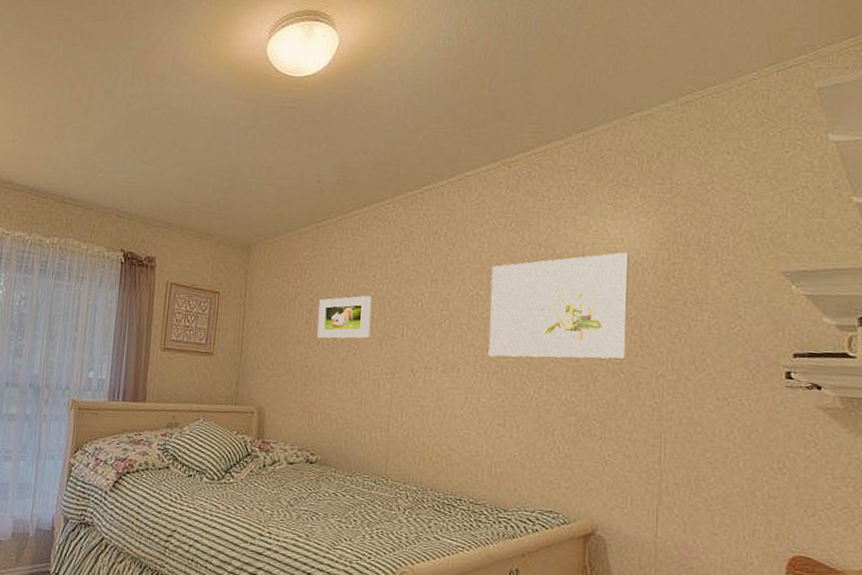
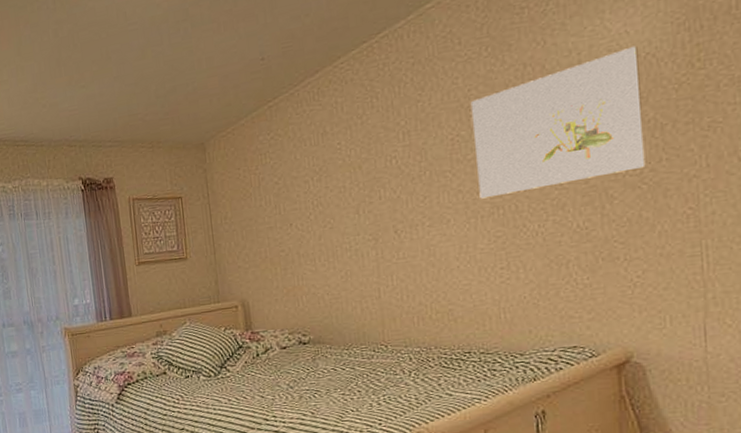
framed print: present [317,296,371,339] -> none [285,165,345,220]

